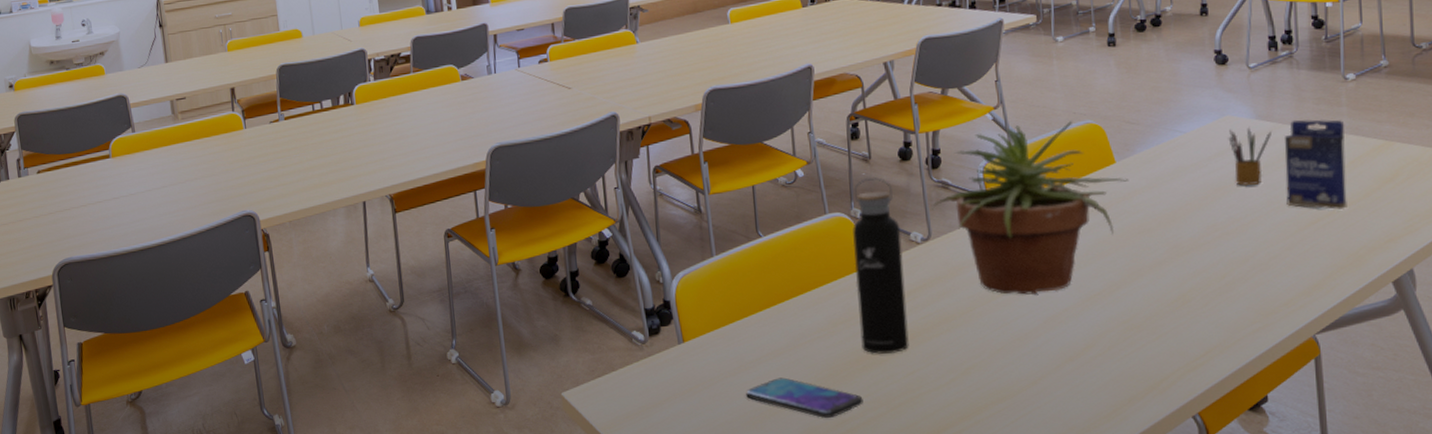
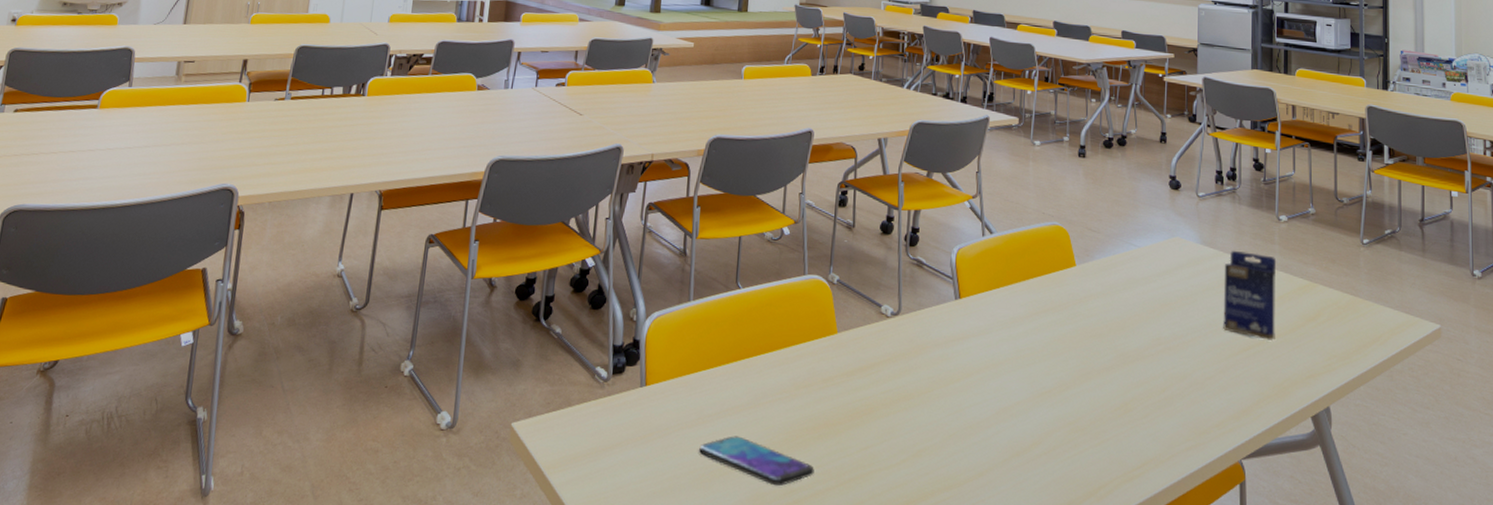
water bottle: present [853,177,909,354] -> none [820,246,873,425]
potted plant: present [932,121,1129,295] -> none [905,217,1086,384]
pencil box: present [1228,127,1271,186] -> none [1176,250,1214,306]

